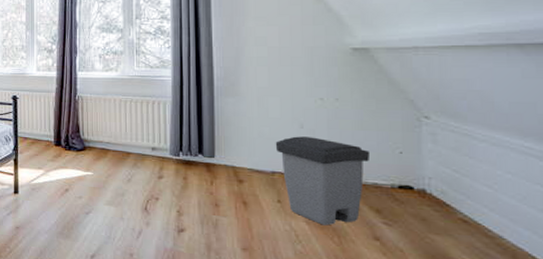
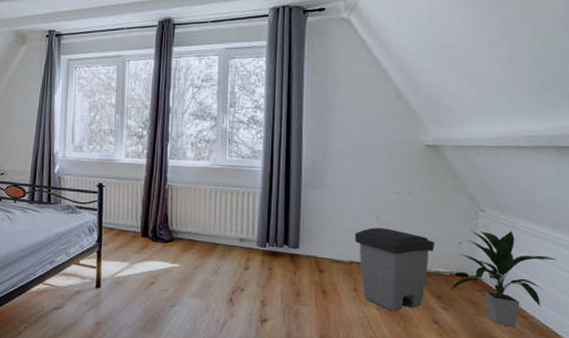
indoor plant: none [391,138,529,248] -> present [449,230,557,327]

